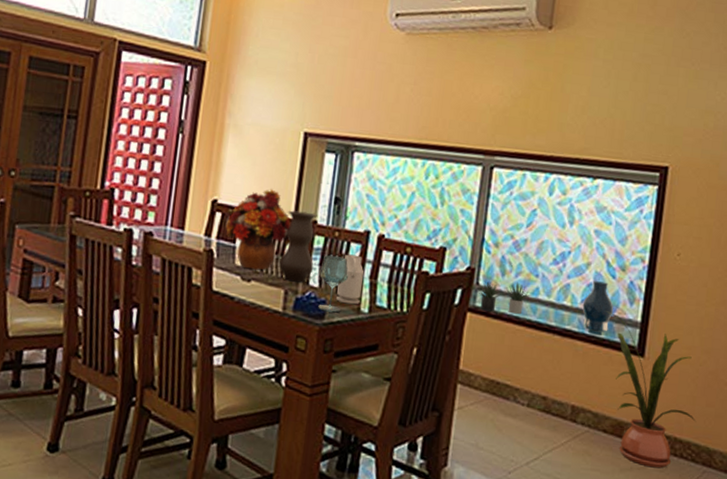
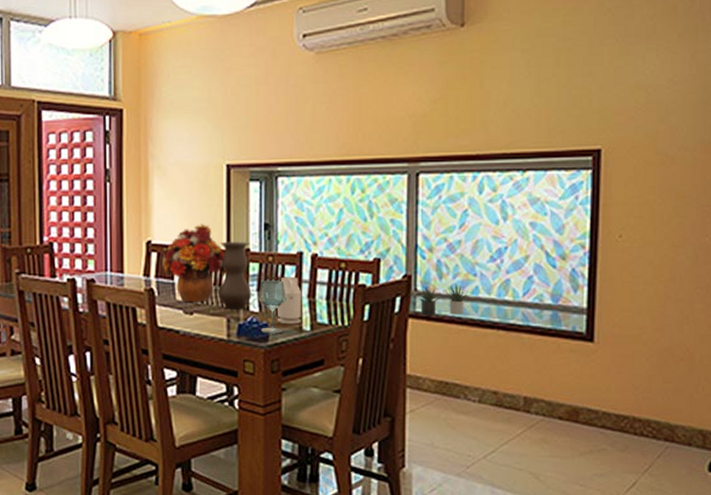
vase: present [582,281,614,336] -> none [525,273,558,327]
house plant: present [605,311,695,469] -> none [549,301,653,449]

